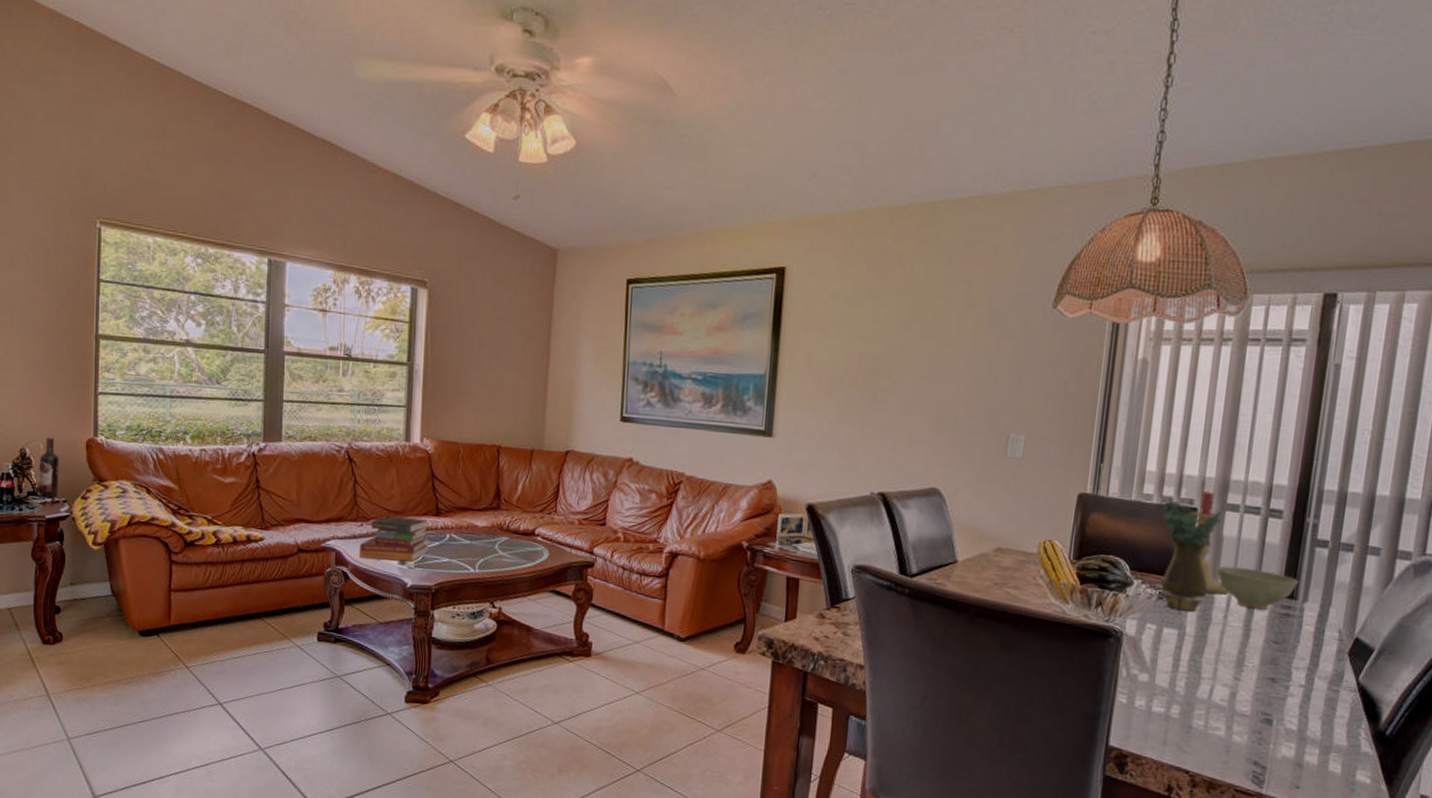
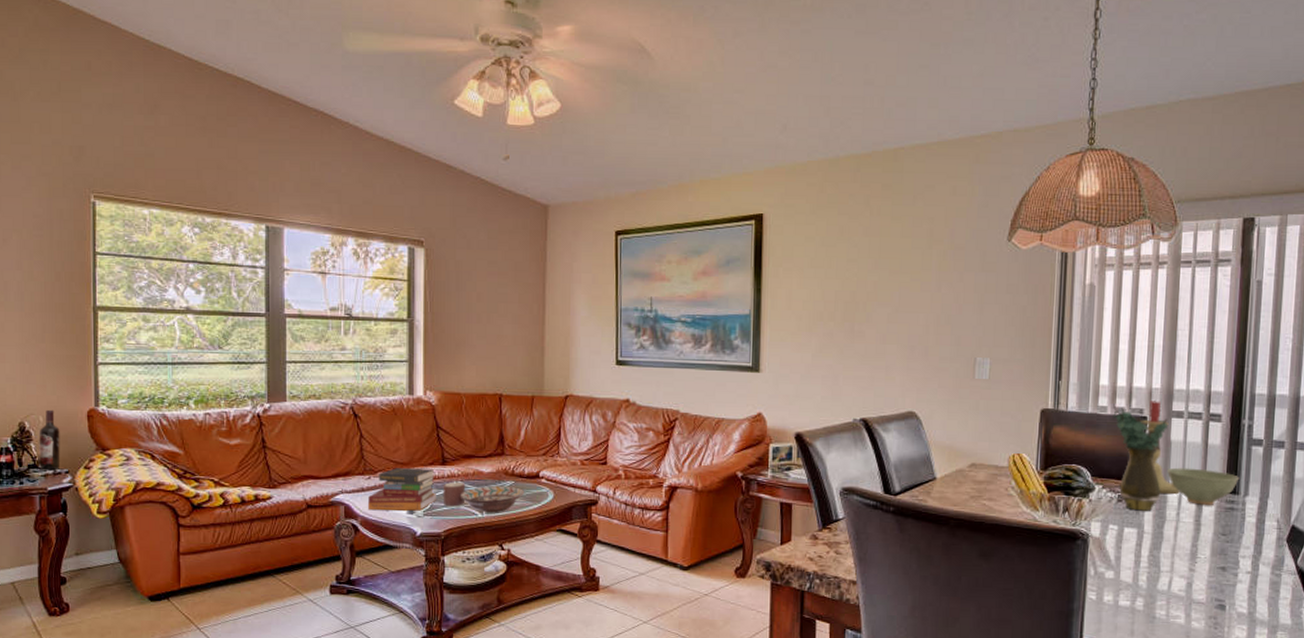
mug: none [435,534,459,562] -> present [443,481,466,508]
decorative bowl: none [452,540,519,569] -> present [459,485,525,513]

